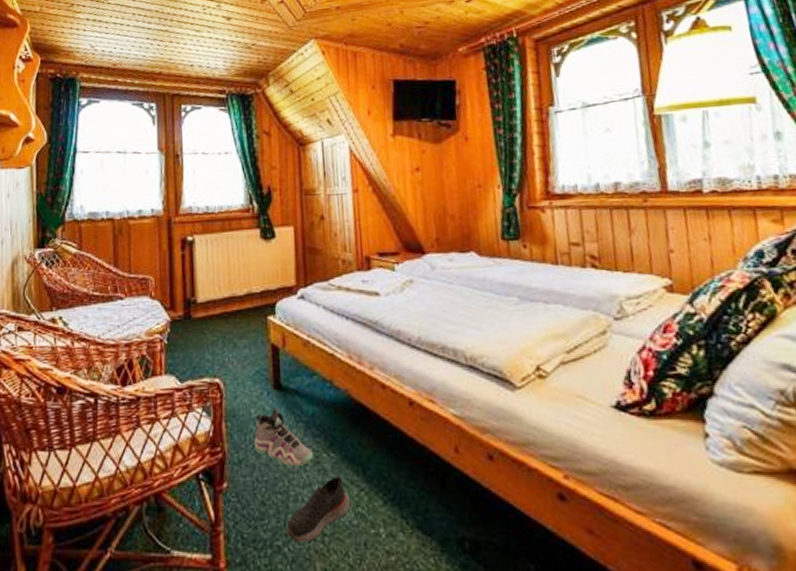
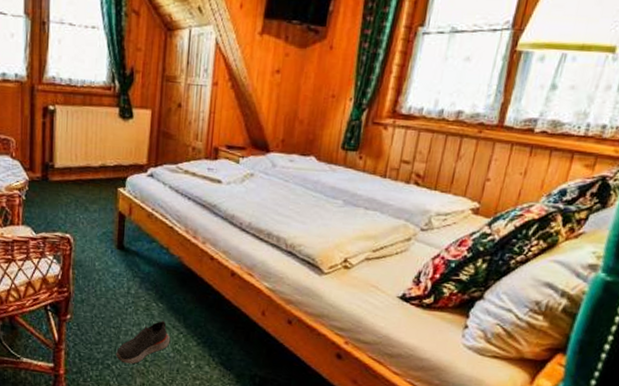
sneaker: present [254,407,313,468] -> none [96,263,144,310]

